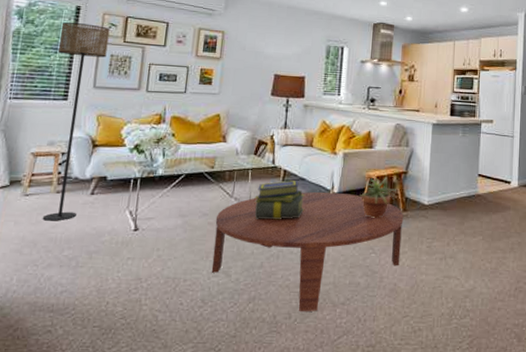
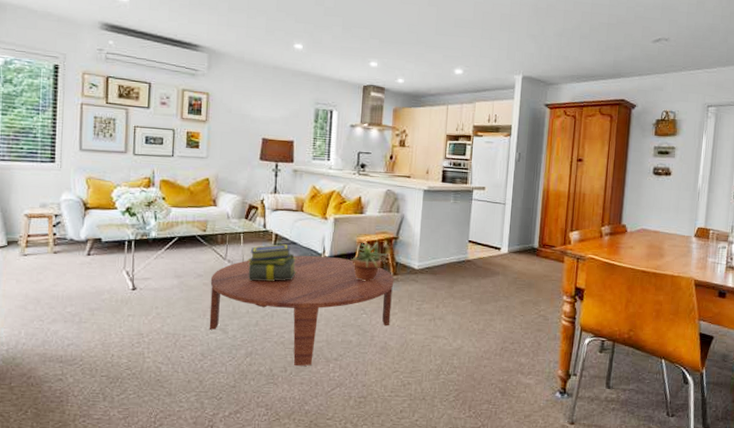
floor lamp: present [42,22,110,221] -> none [41,82,91,280]

